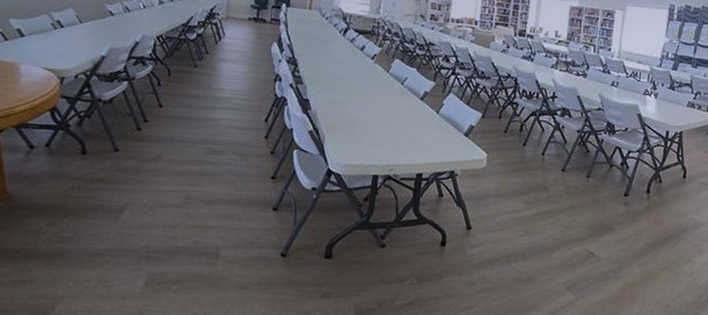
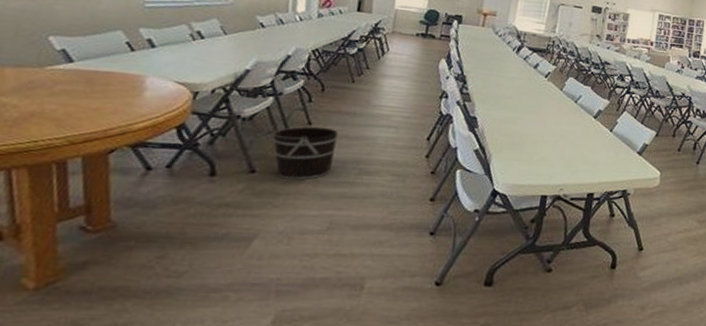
bucket: none [128,107,186,158] -> present [270,124,338,180]

